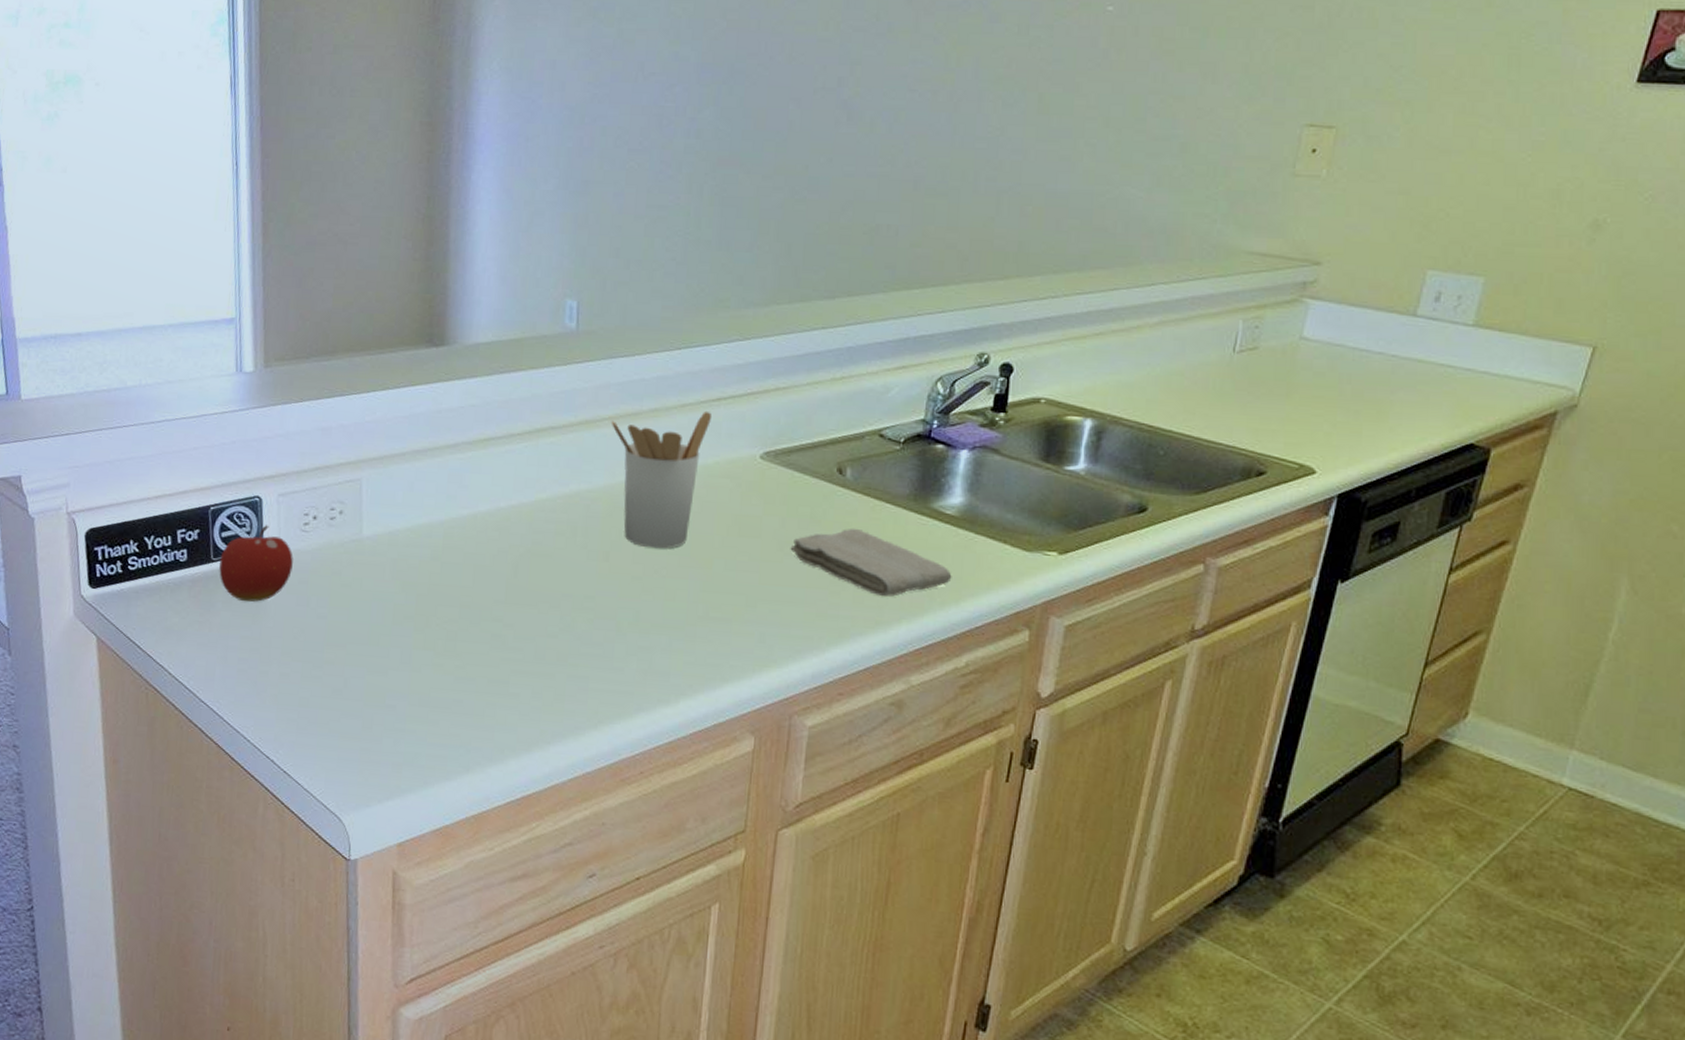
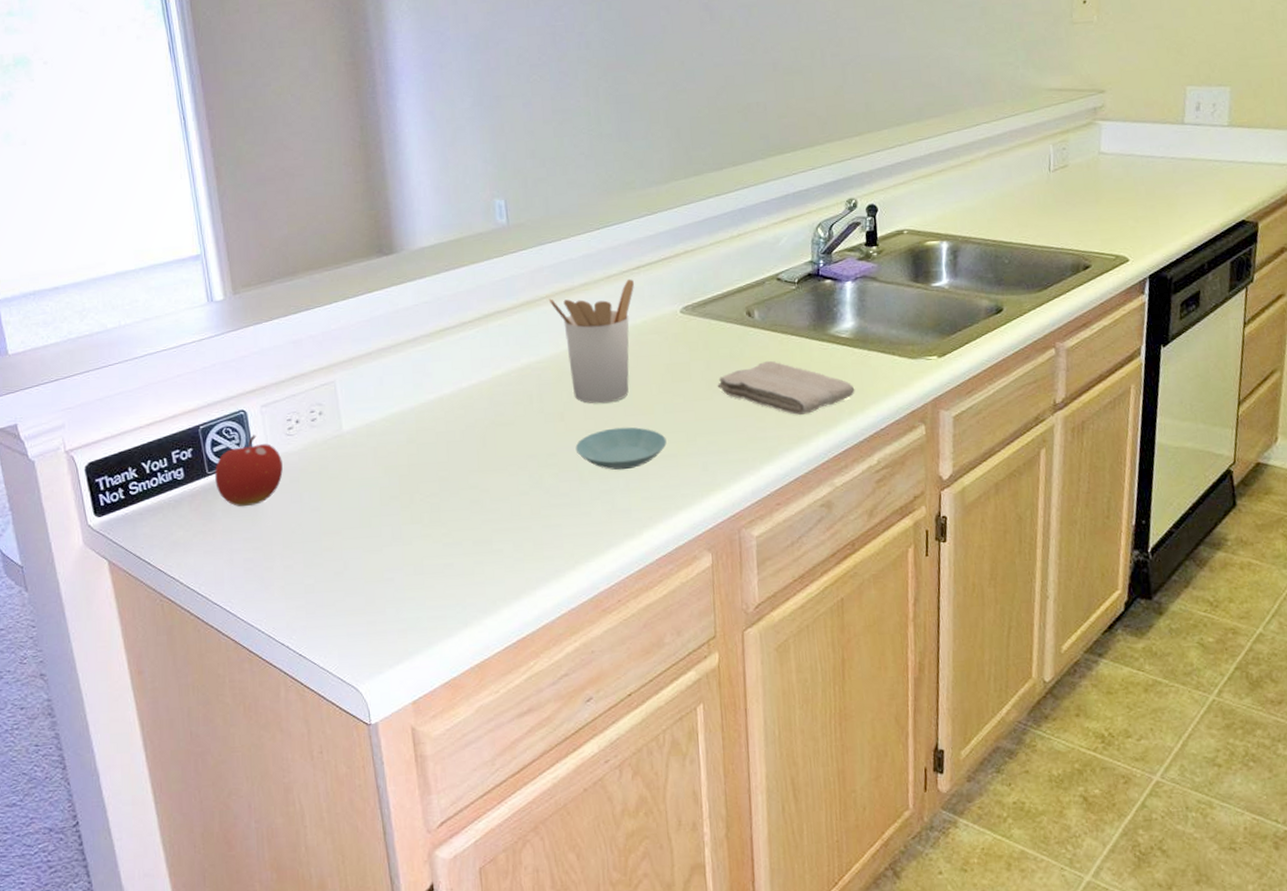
saucer: none [617,578,722,628] -> present [575,427,667,471]

